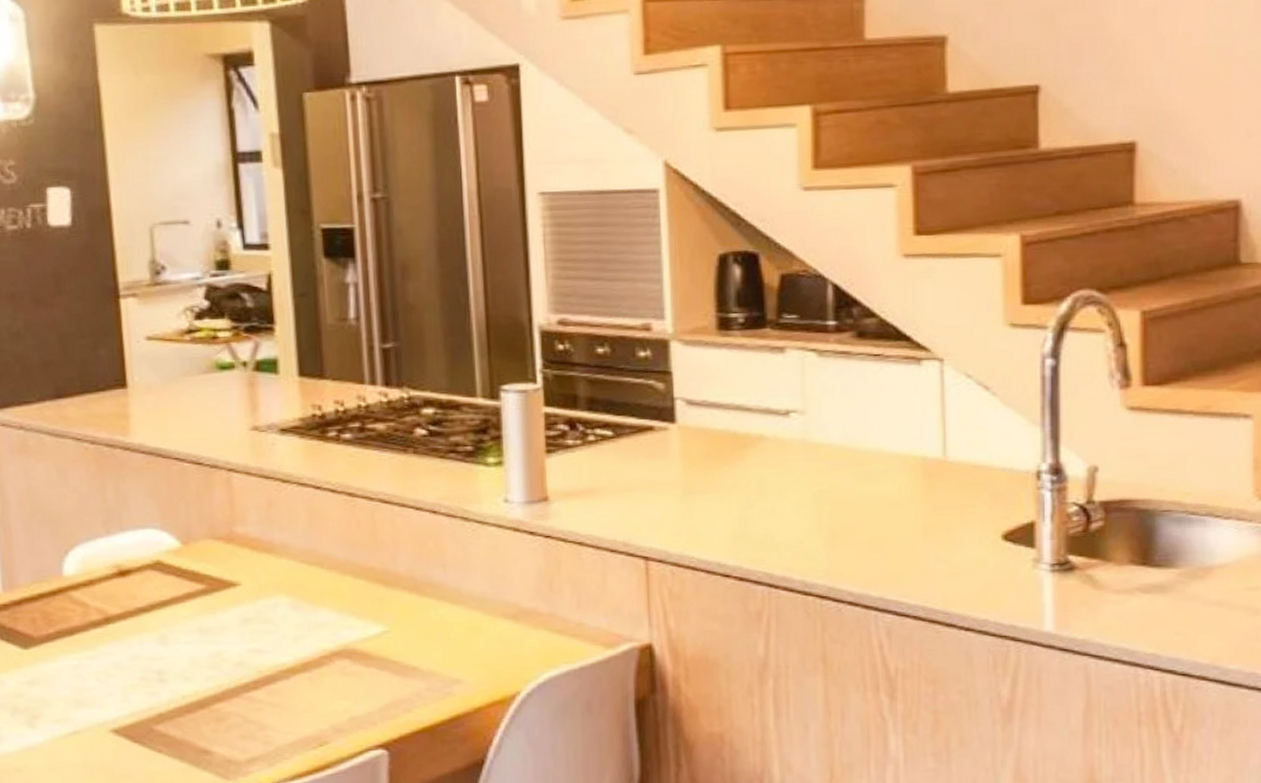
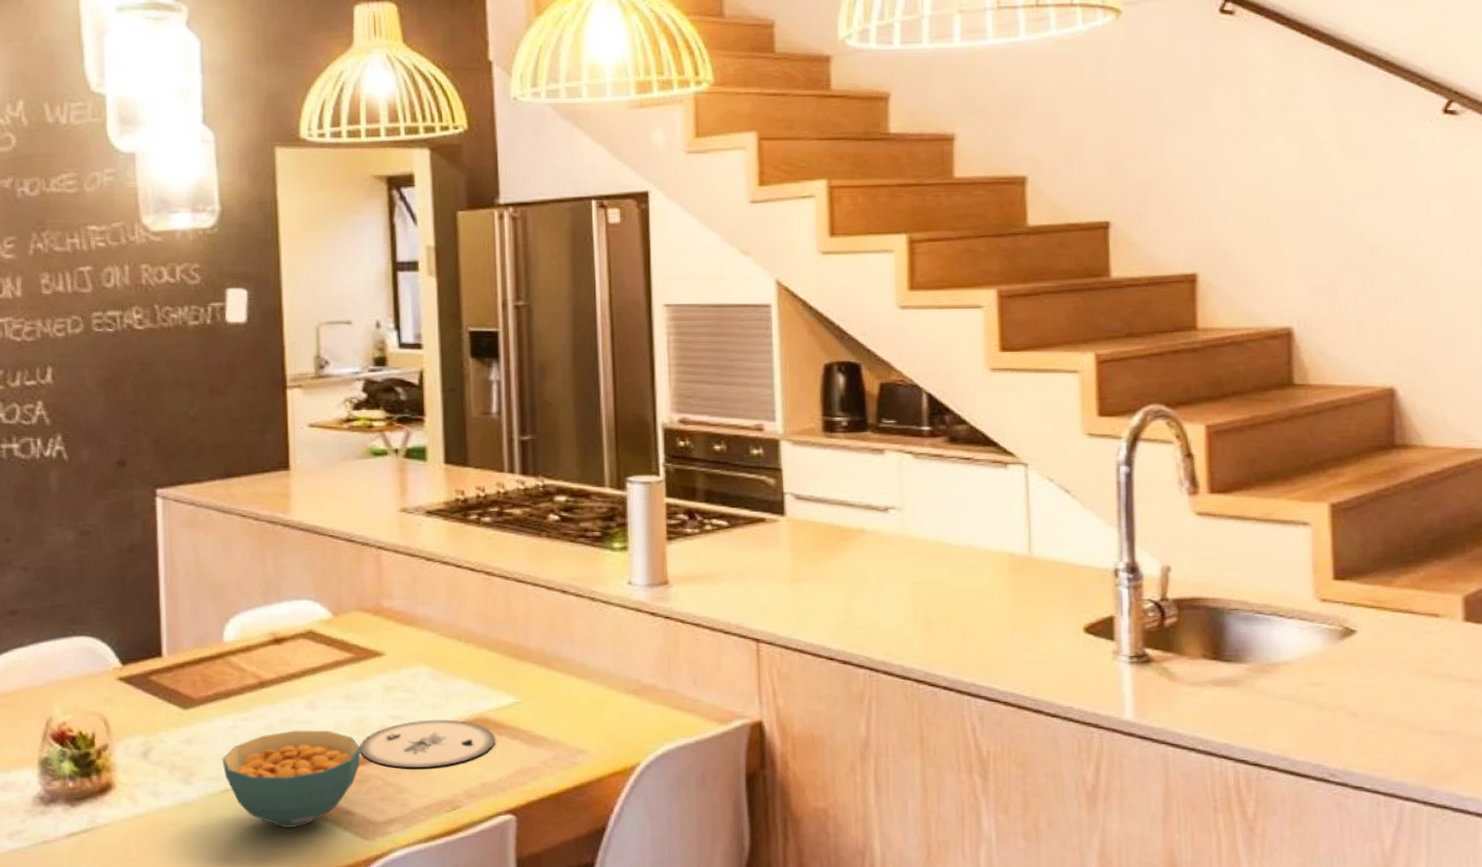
cereal bowl: none [68,667,219,770] -> present [222,730,362,827]
plate: none [216,651,364,704] -> present [359,719,496,768]

